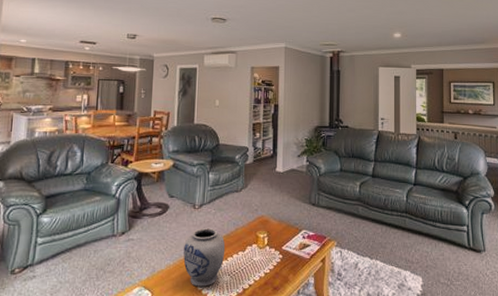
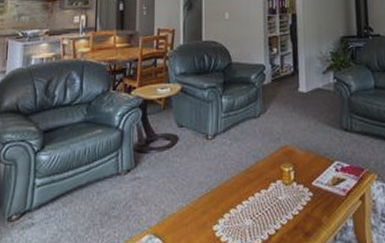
vase: present [183,228,226,287] -> none [197,162,245,233]

